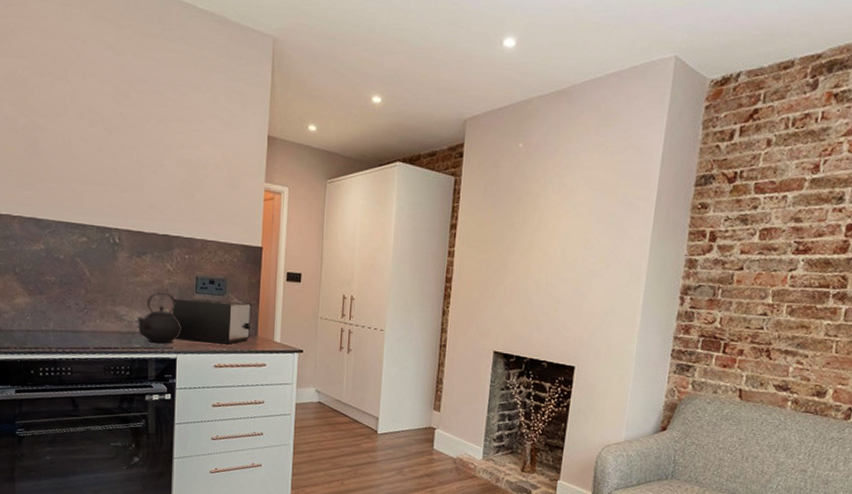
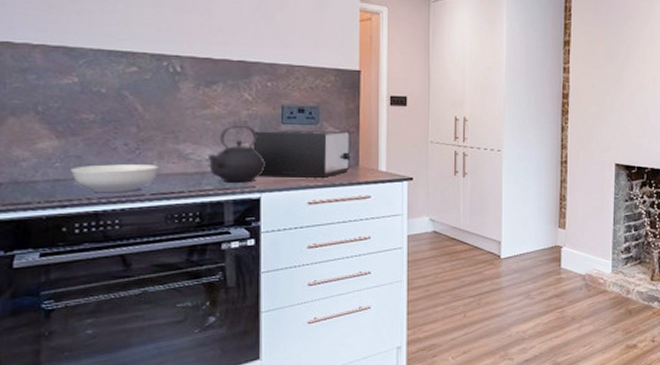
bowl: none [38,320,101,345] -> present [71,164,160,193]

